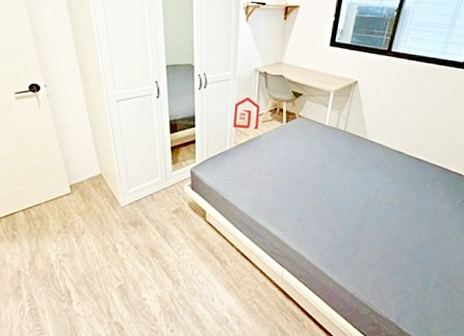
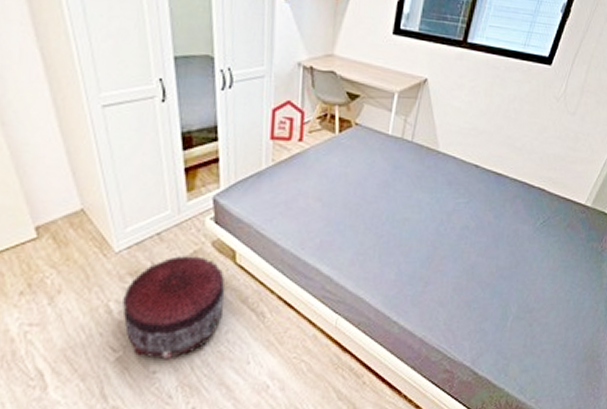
pouf: none [125,212,198,291] -> present [123,256,226,360]

